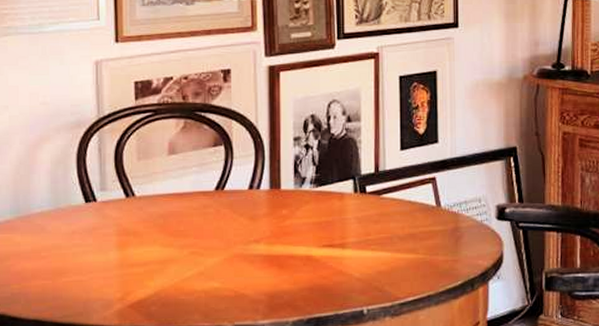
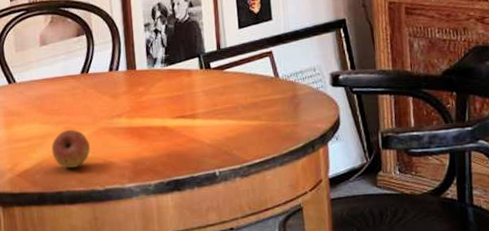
fruit: none [173,254,219,301] -> present [51,129,90,169]

